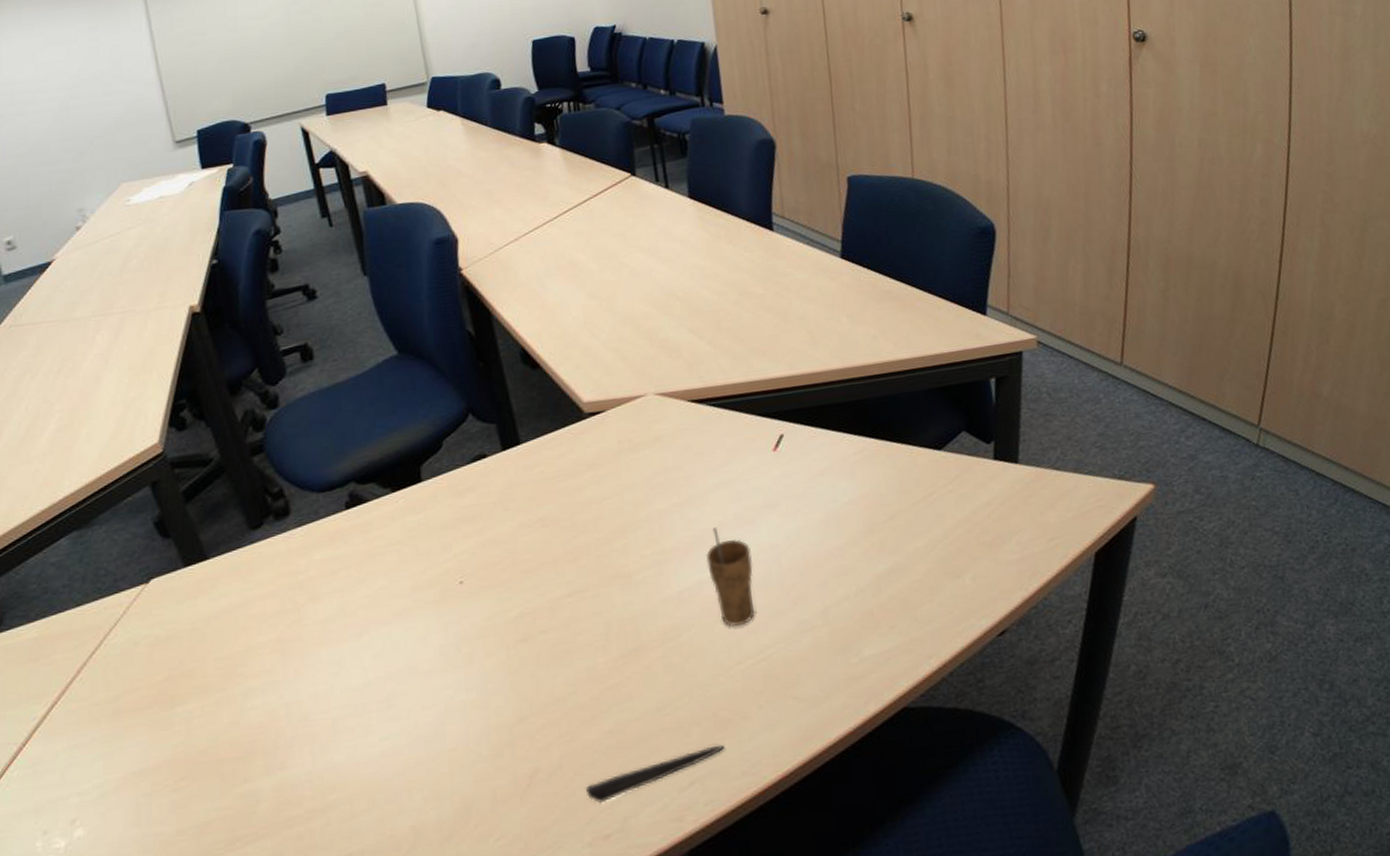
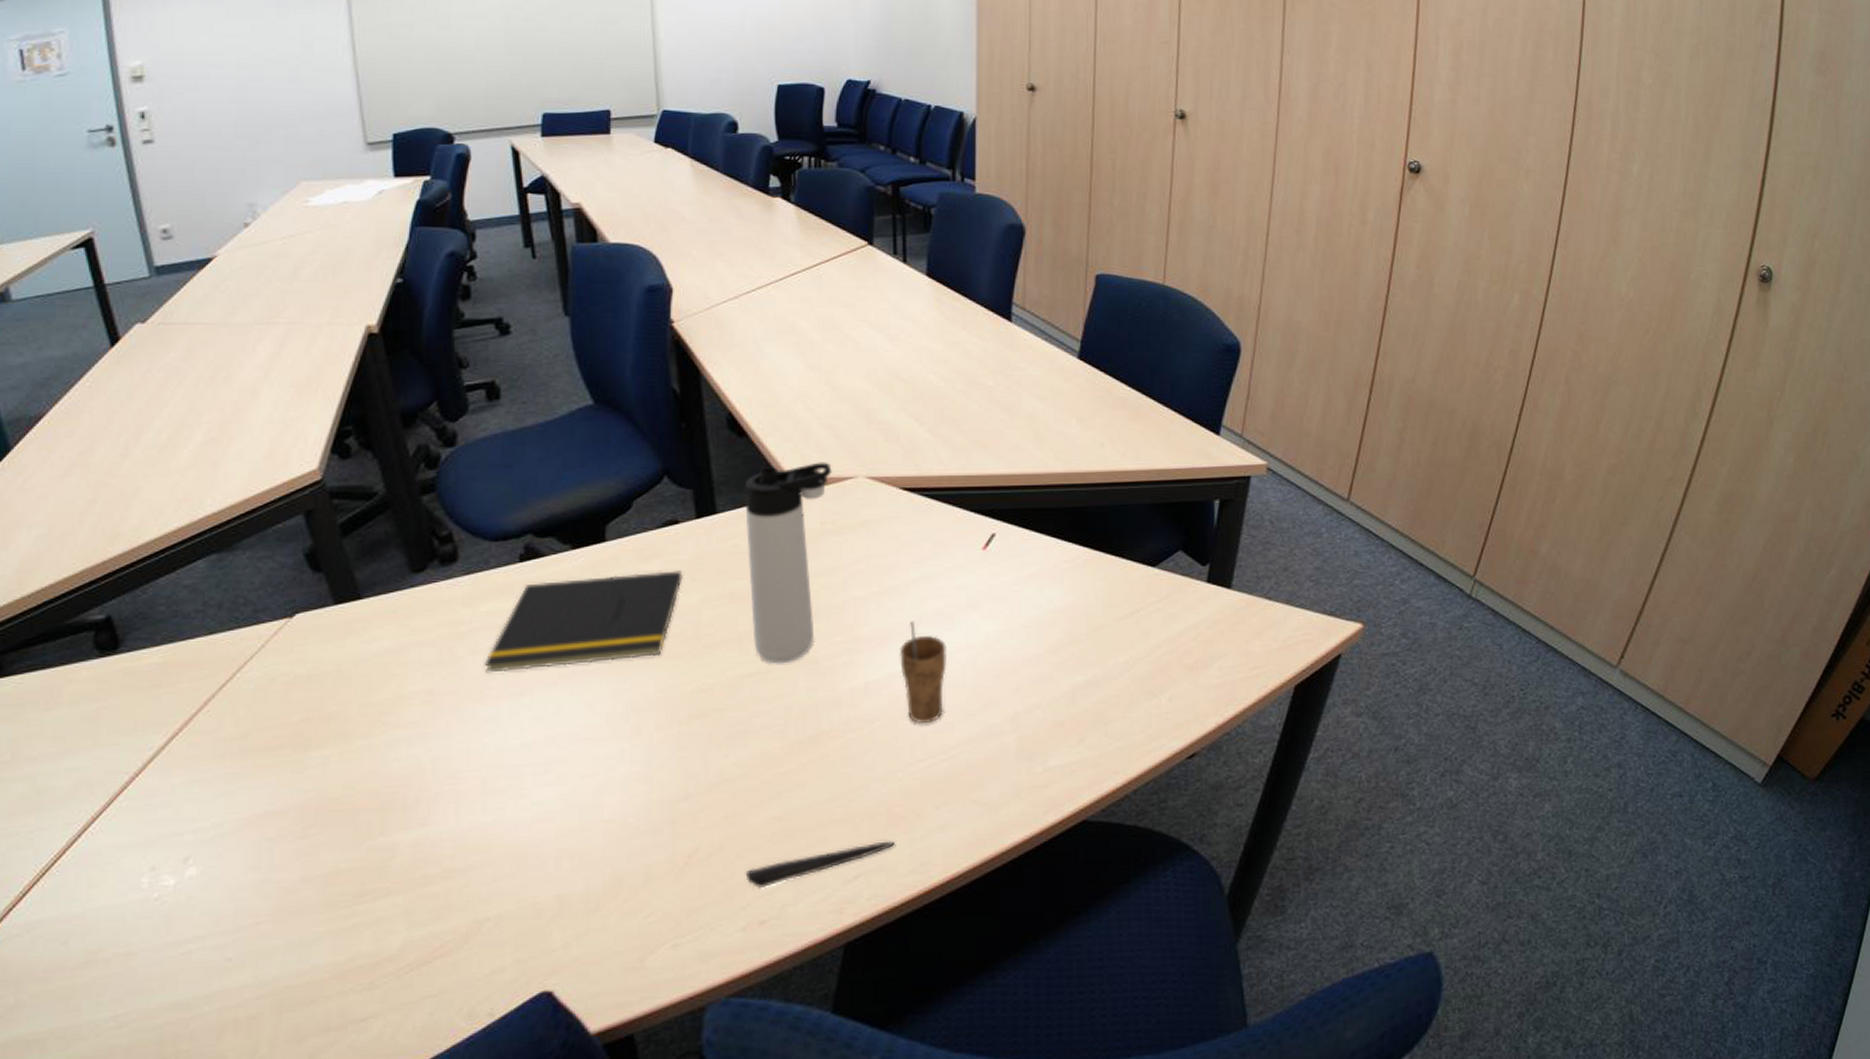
notepad: none [323,501,496,618] -> present [484,570,683,673]
thermos bottle: none [543,384,625,582] -> present [744,462,832,664]

